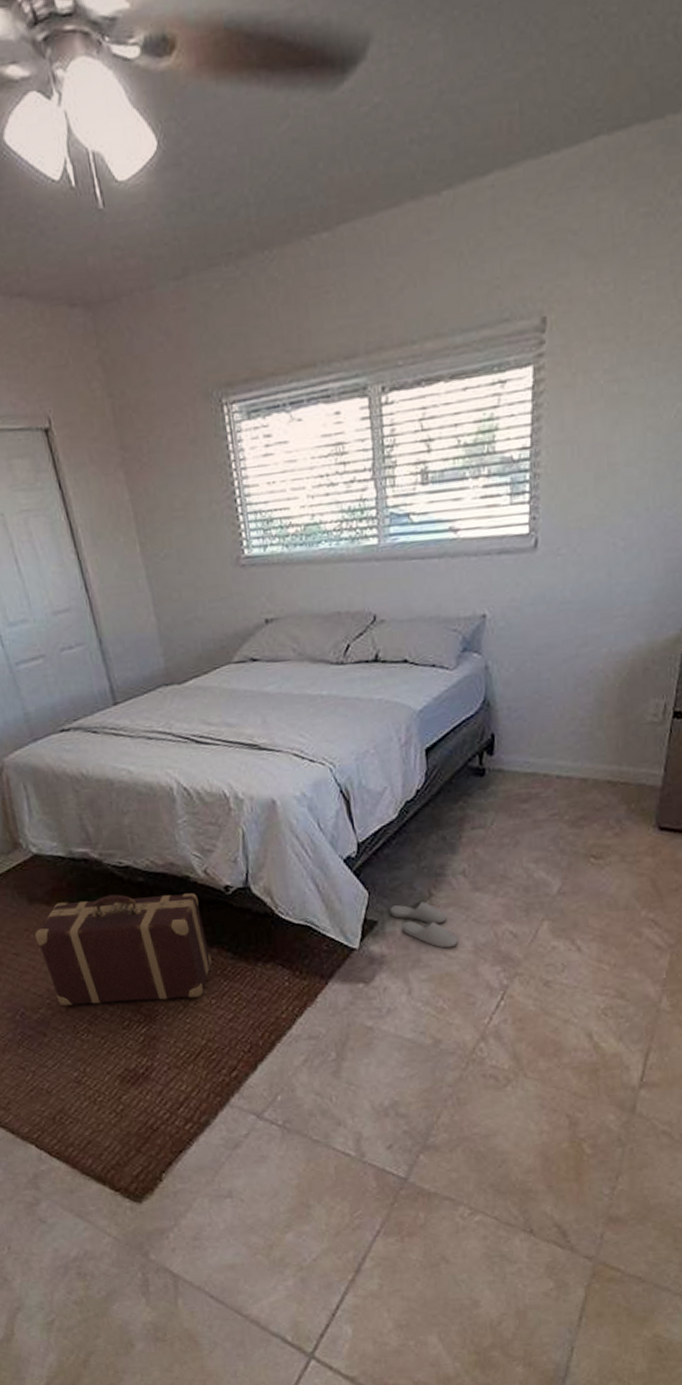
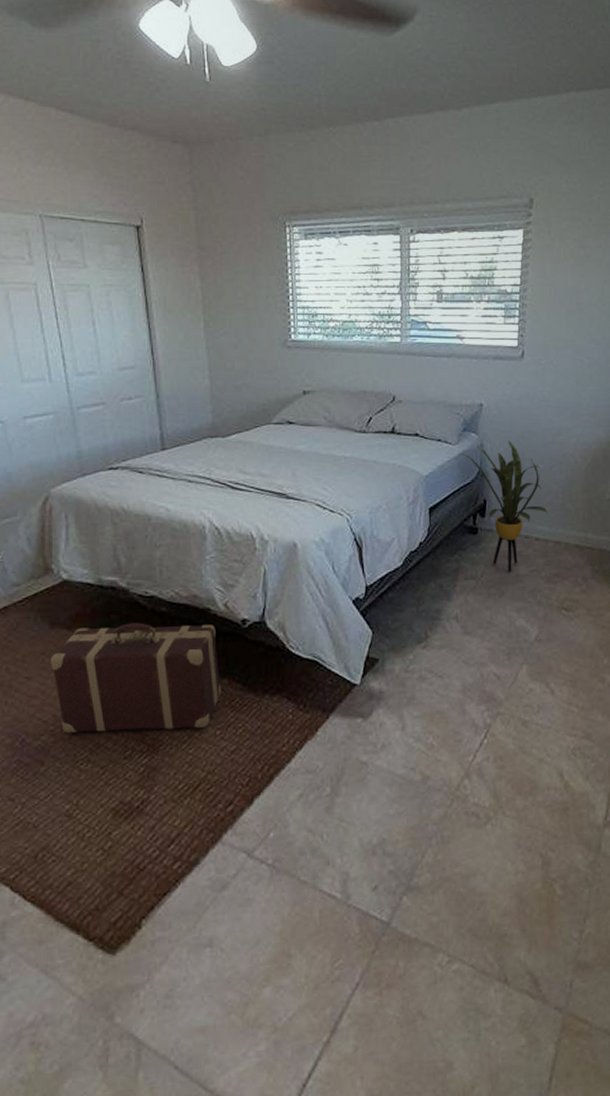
slippers: present [389,900,458,948] -> none [390,641,449,687]
house plant: none [460,657,572,818] -> present [460,440,548,572]

